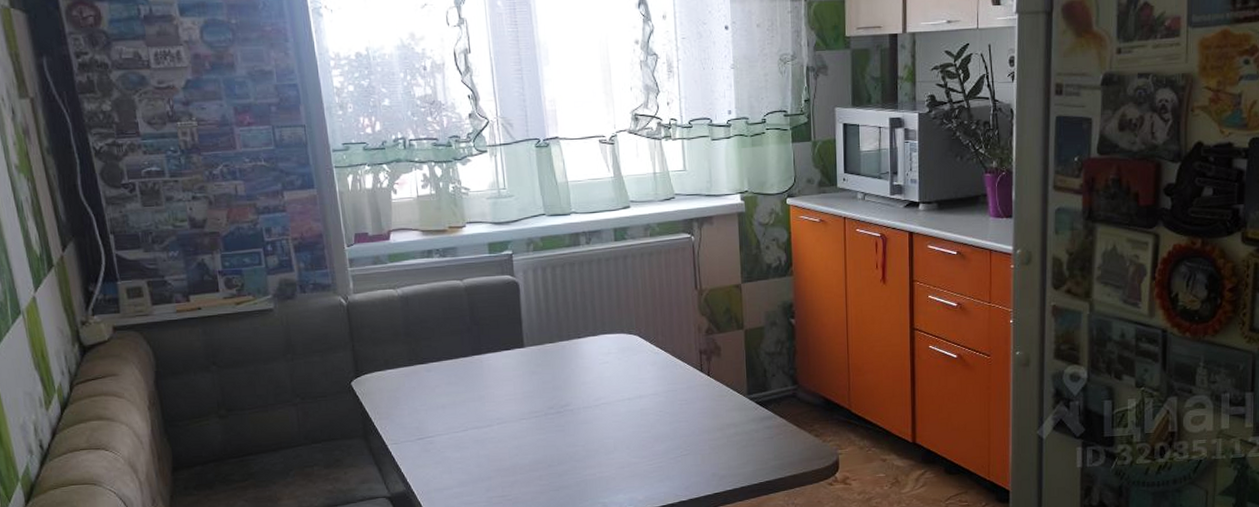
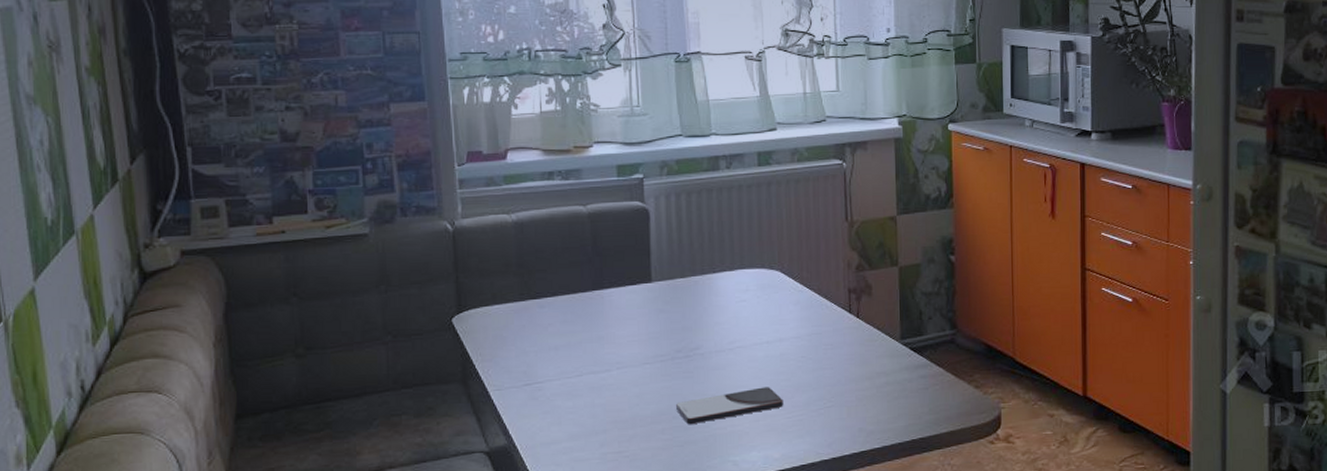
phone: none [551,438,645,472] -> present [676,387,783,425]

